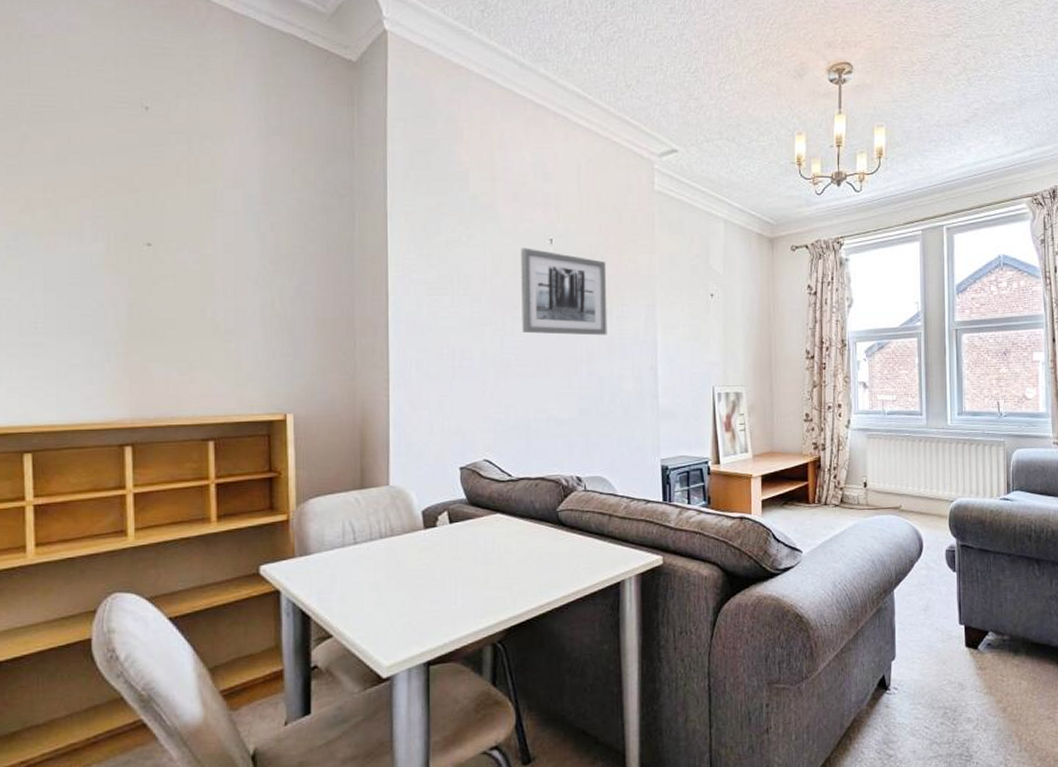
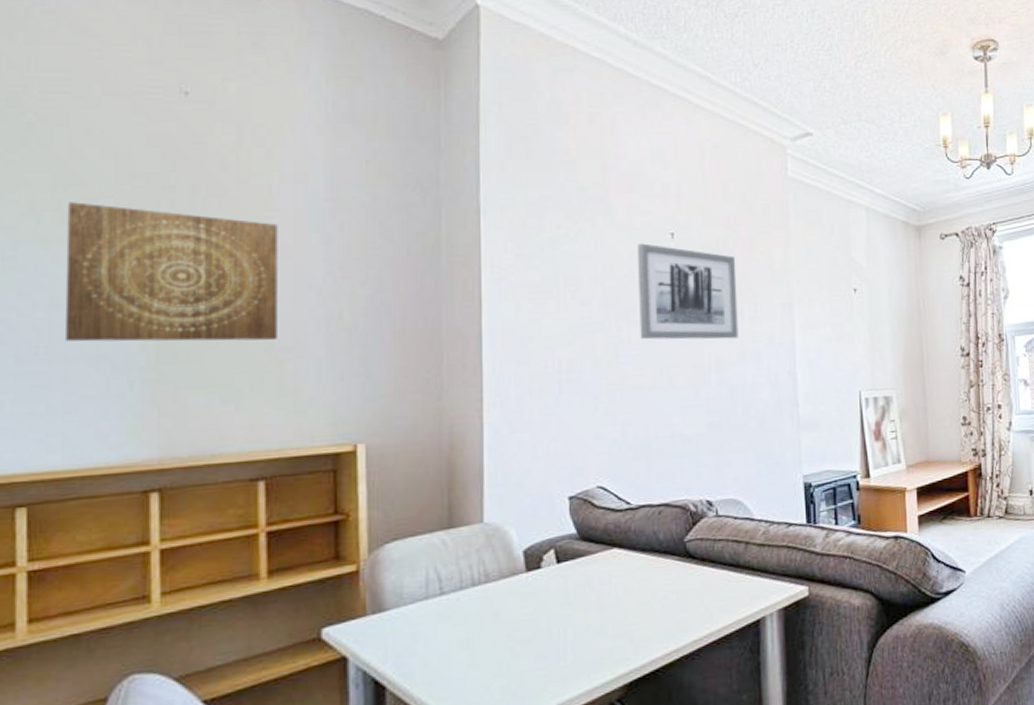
wall art: none [55,201,222,322] -> present [64,202,278,342]

